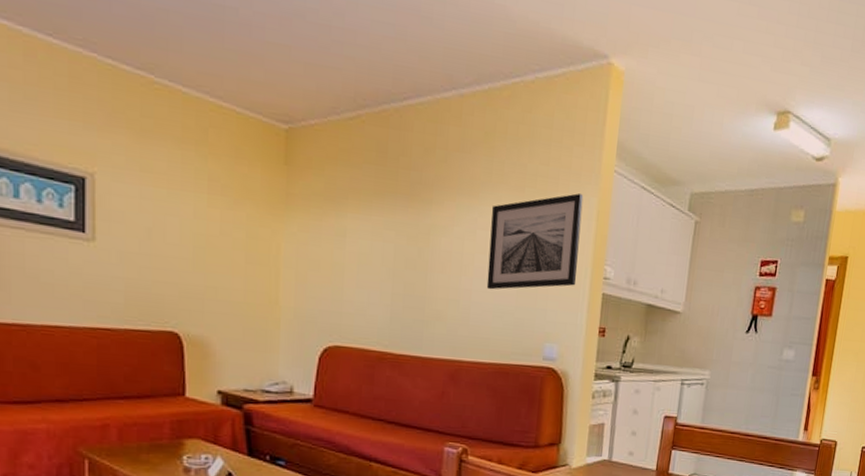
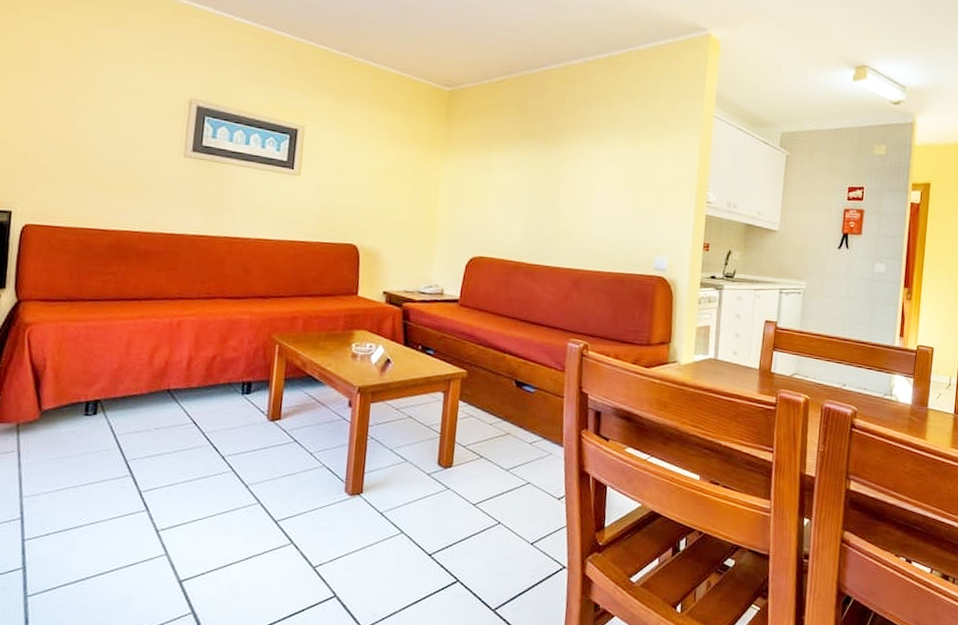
wall art: present [486,193,584,290] -> none [605,134,688,212]

